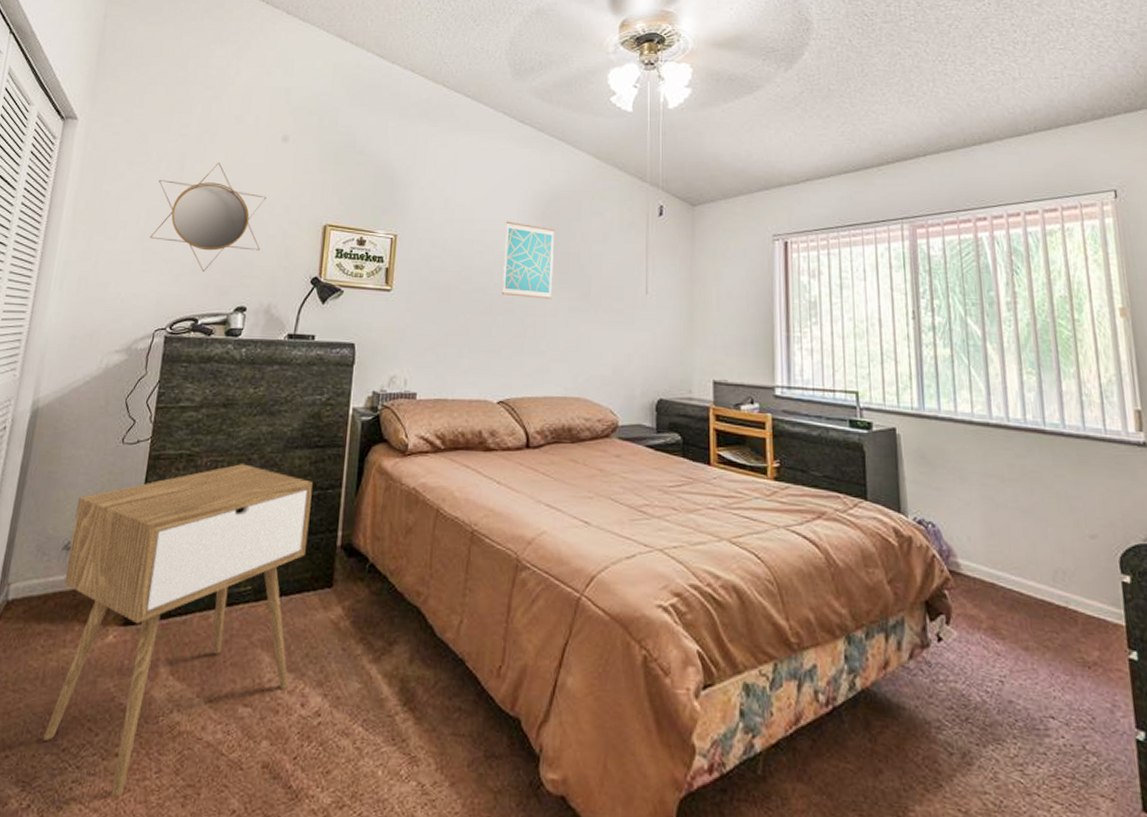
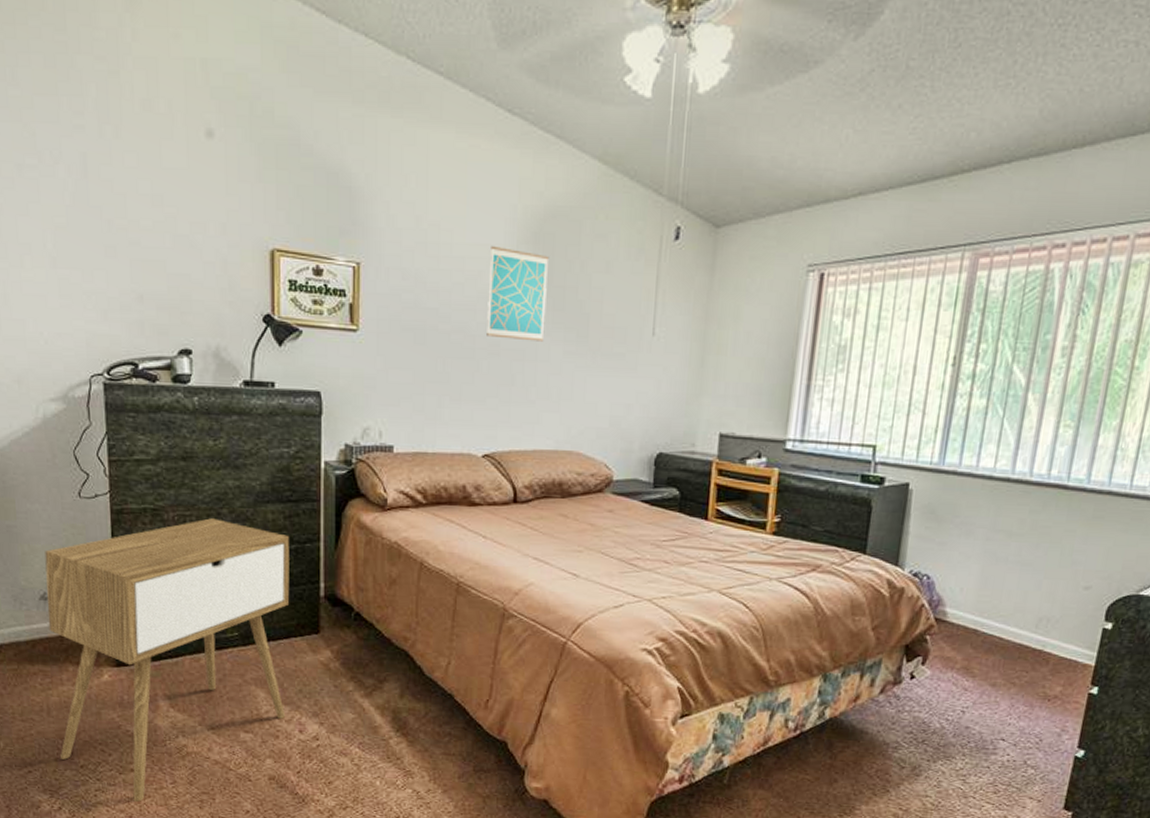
home mirror: present [150,163,267,273] -> none [60,166,197,308]

